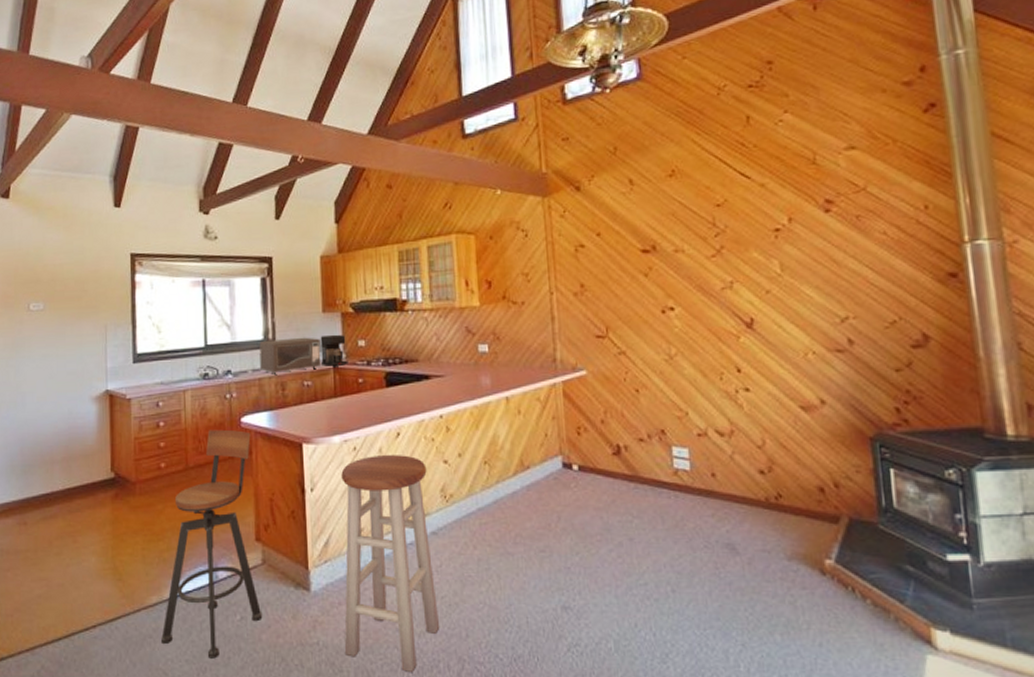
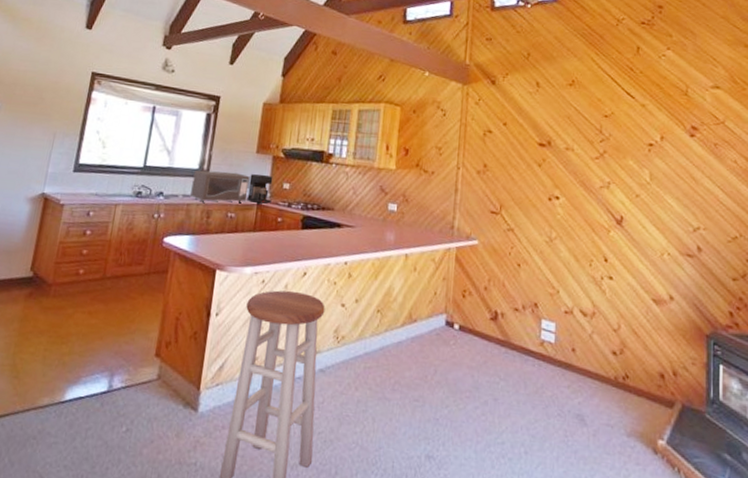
bar stool: present [161,429,263,659] -> none [44,244,170,467]

